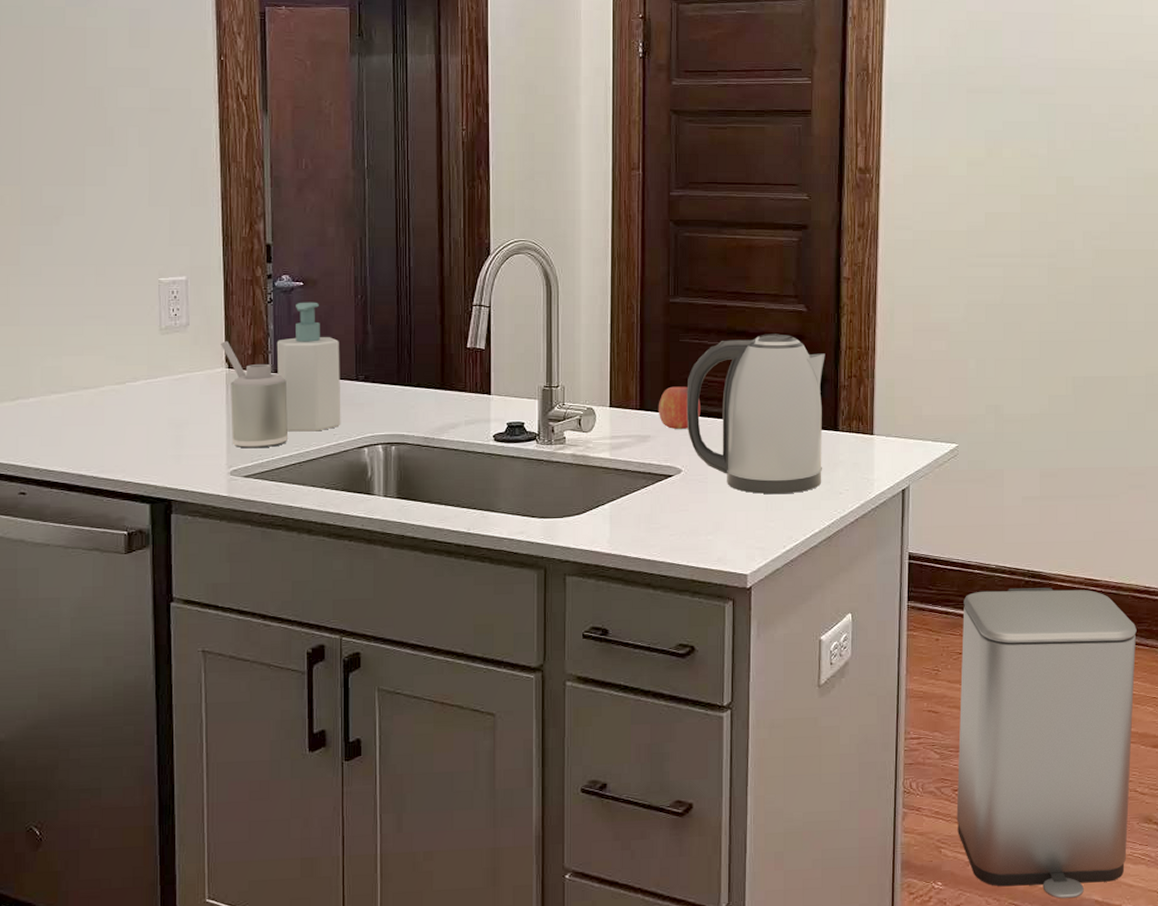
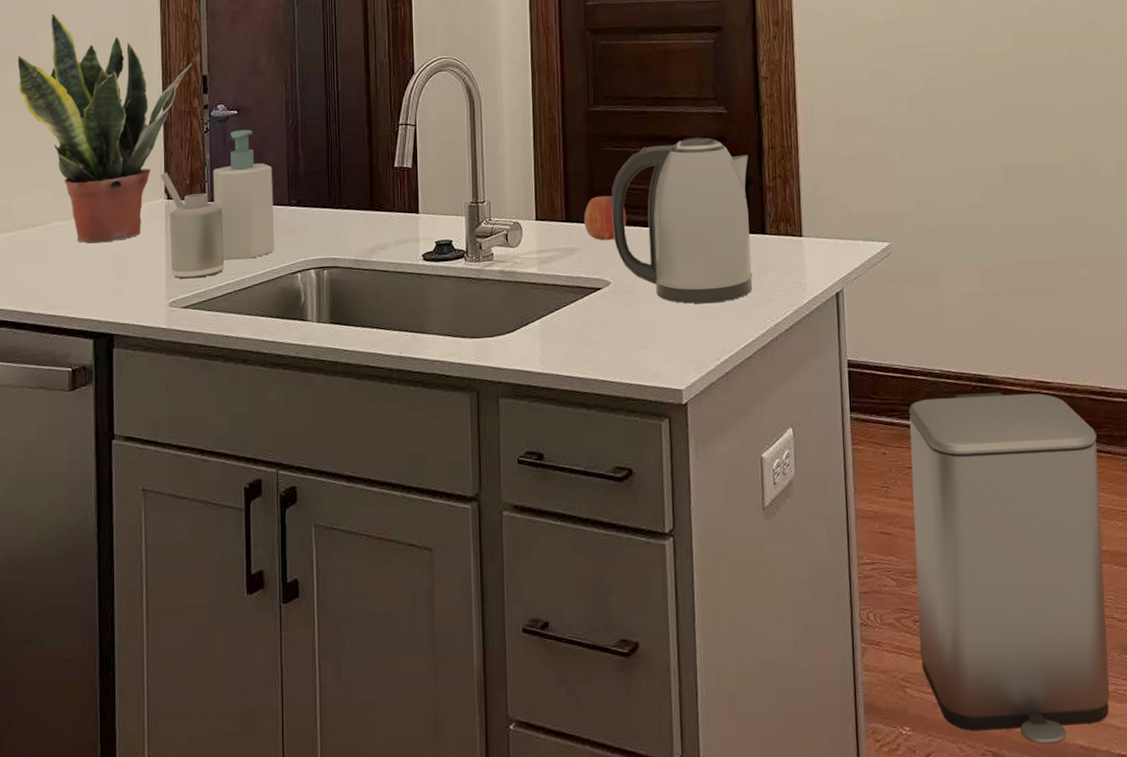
potted plant: none [65,170,255,408] -> present [17,13,192,243]

